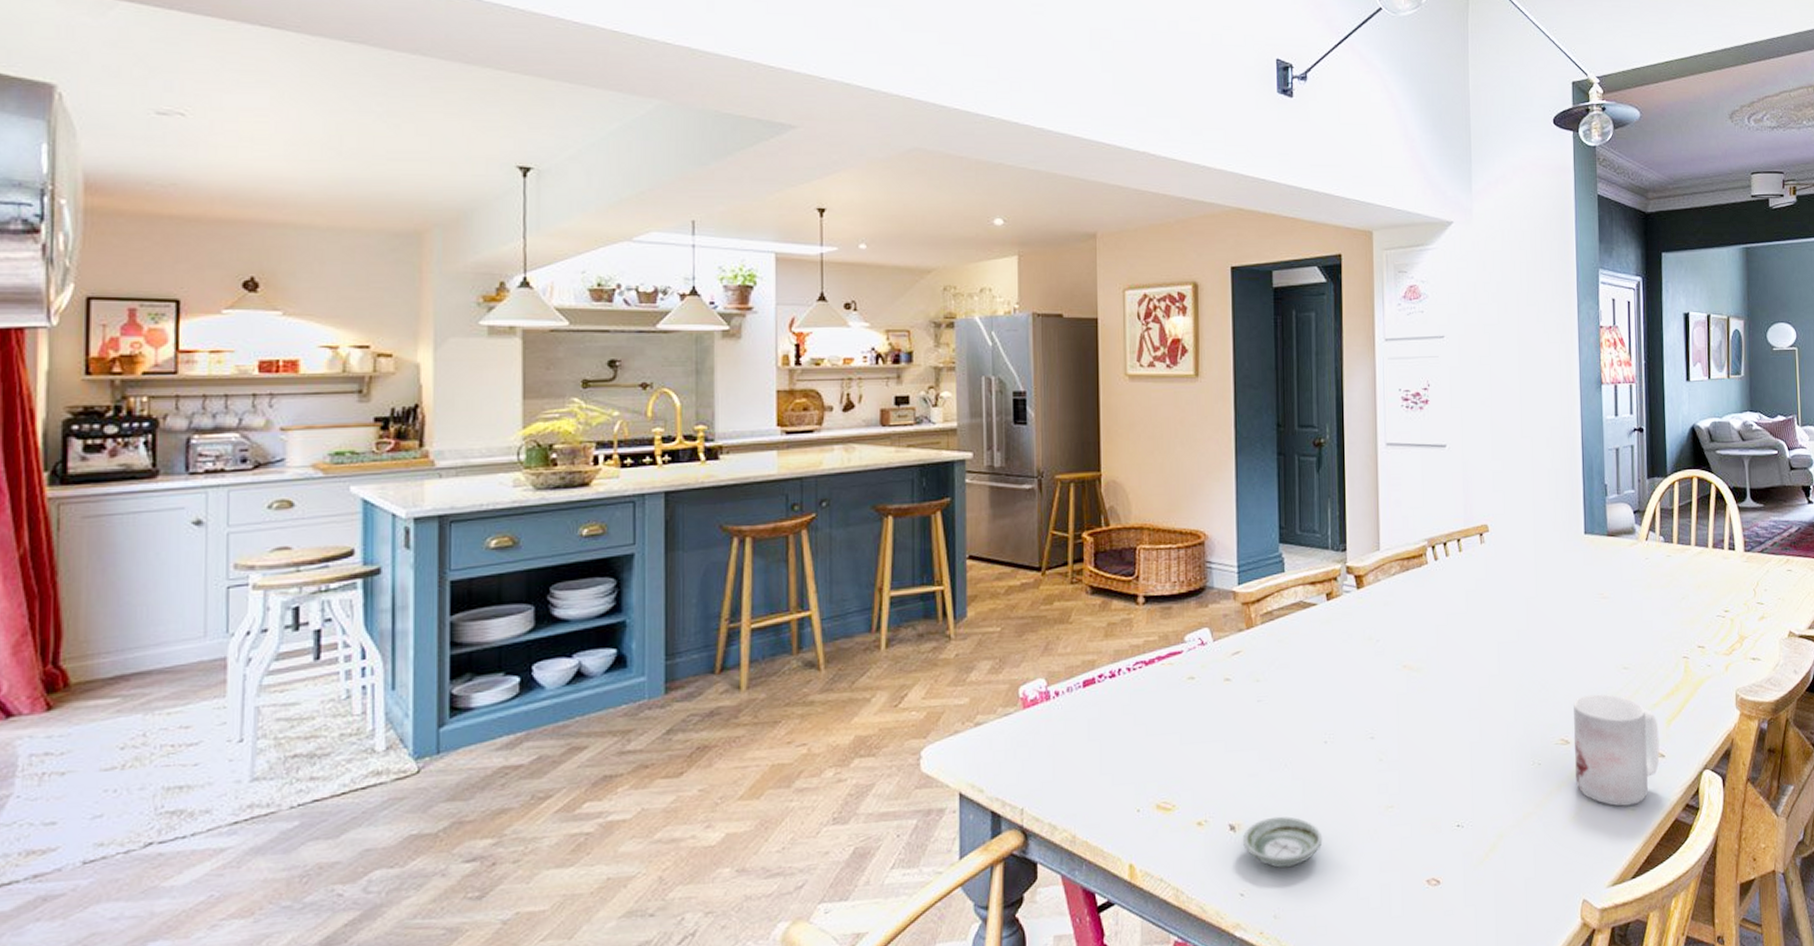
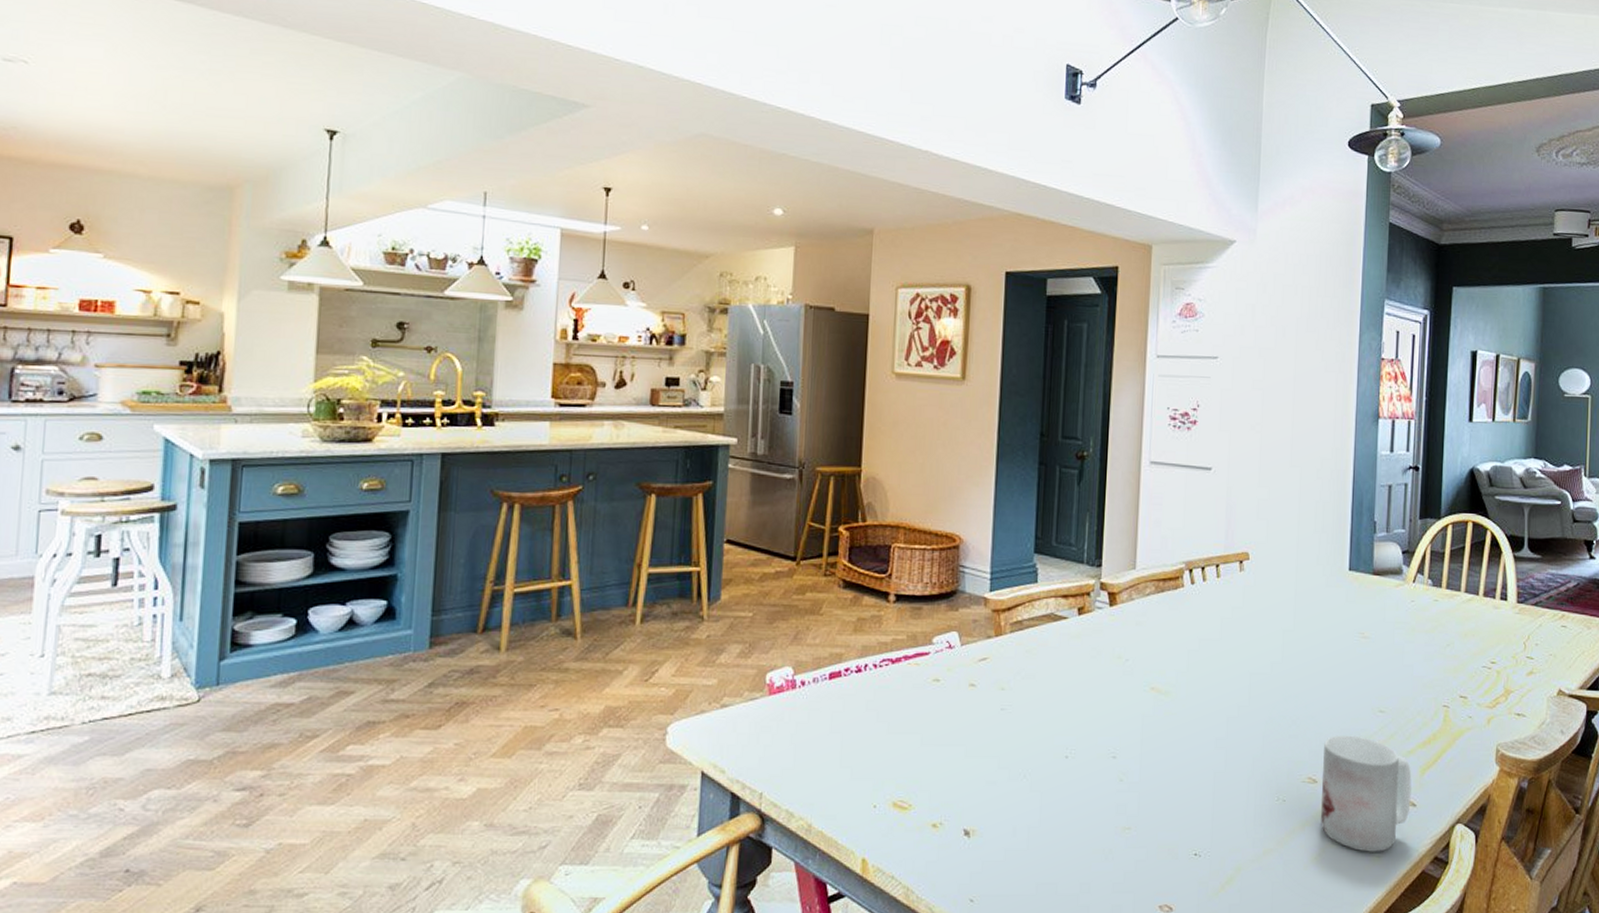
saucer: present [1243,816,1323,869] -> none [977,826,1057,879]

